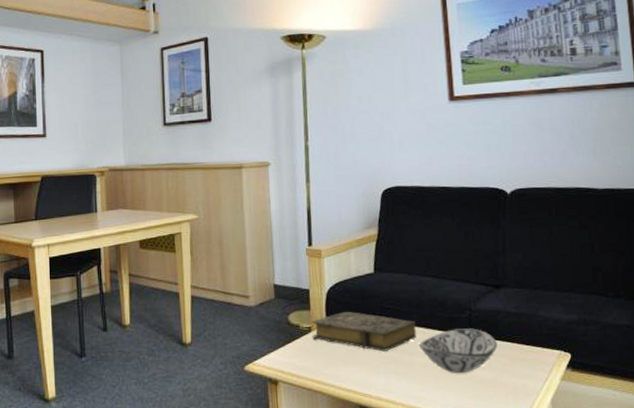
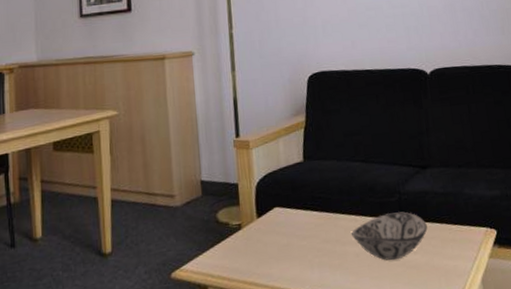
book: present [311,312,416,352] -> none [241,204,349,244]

